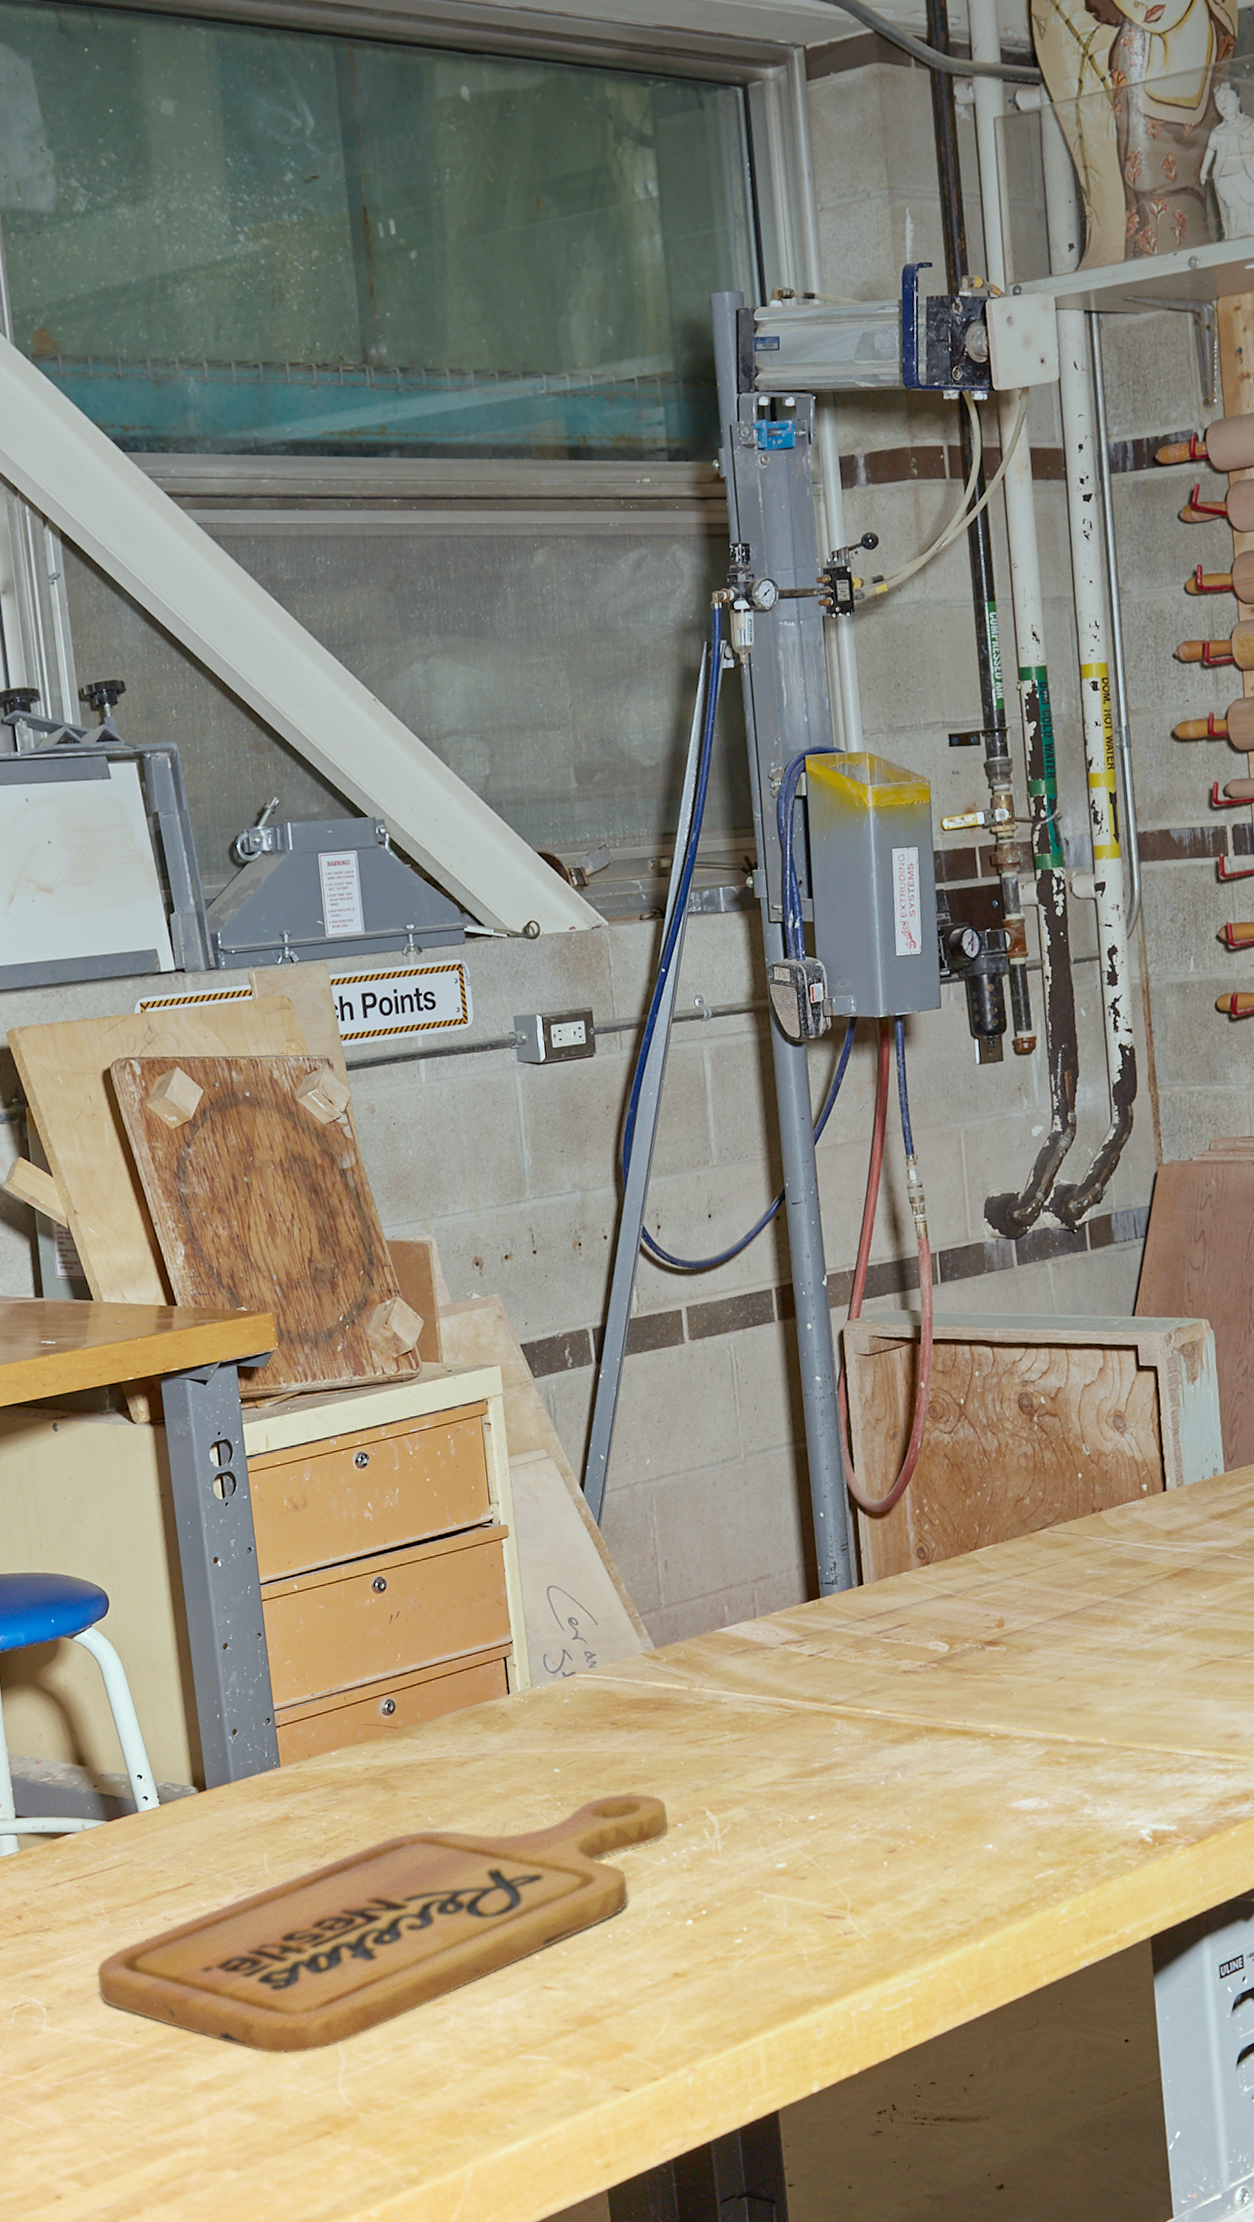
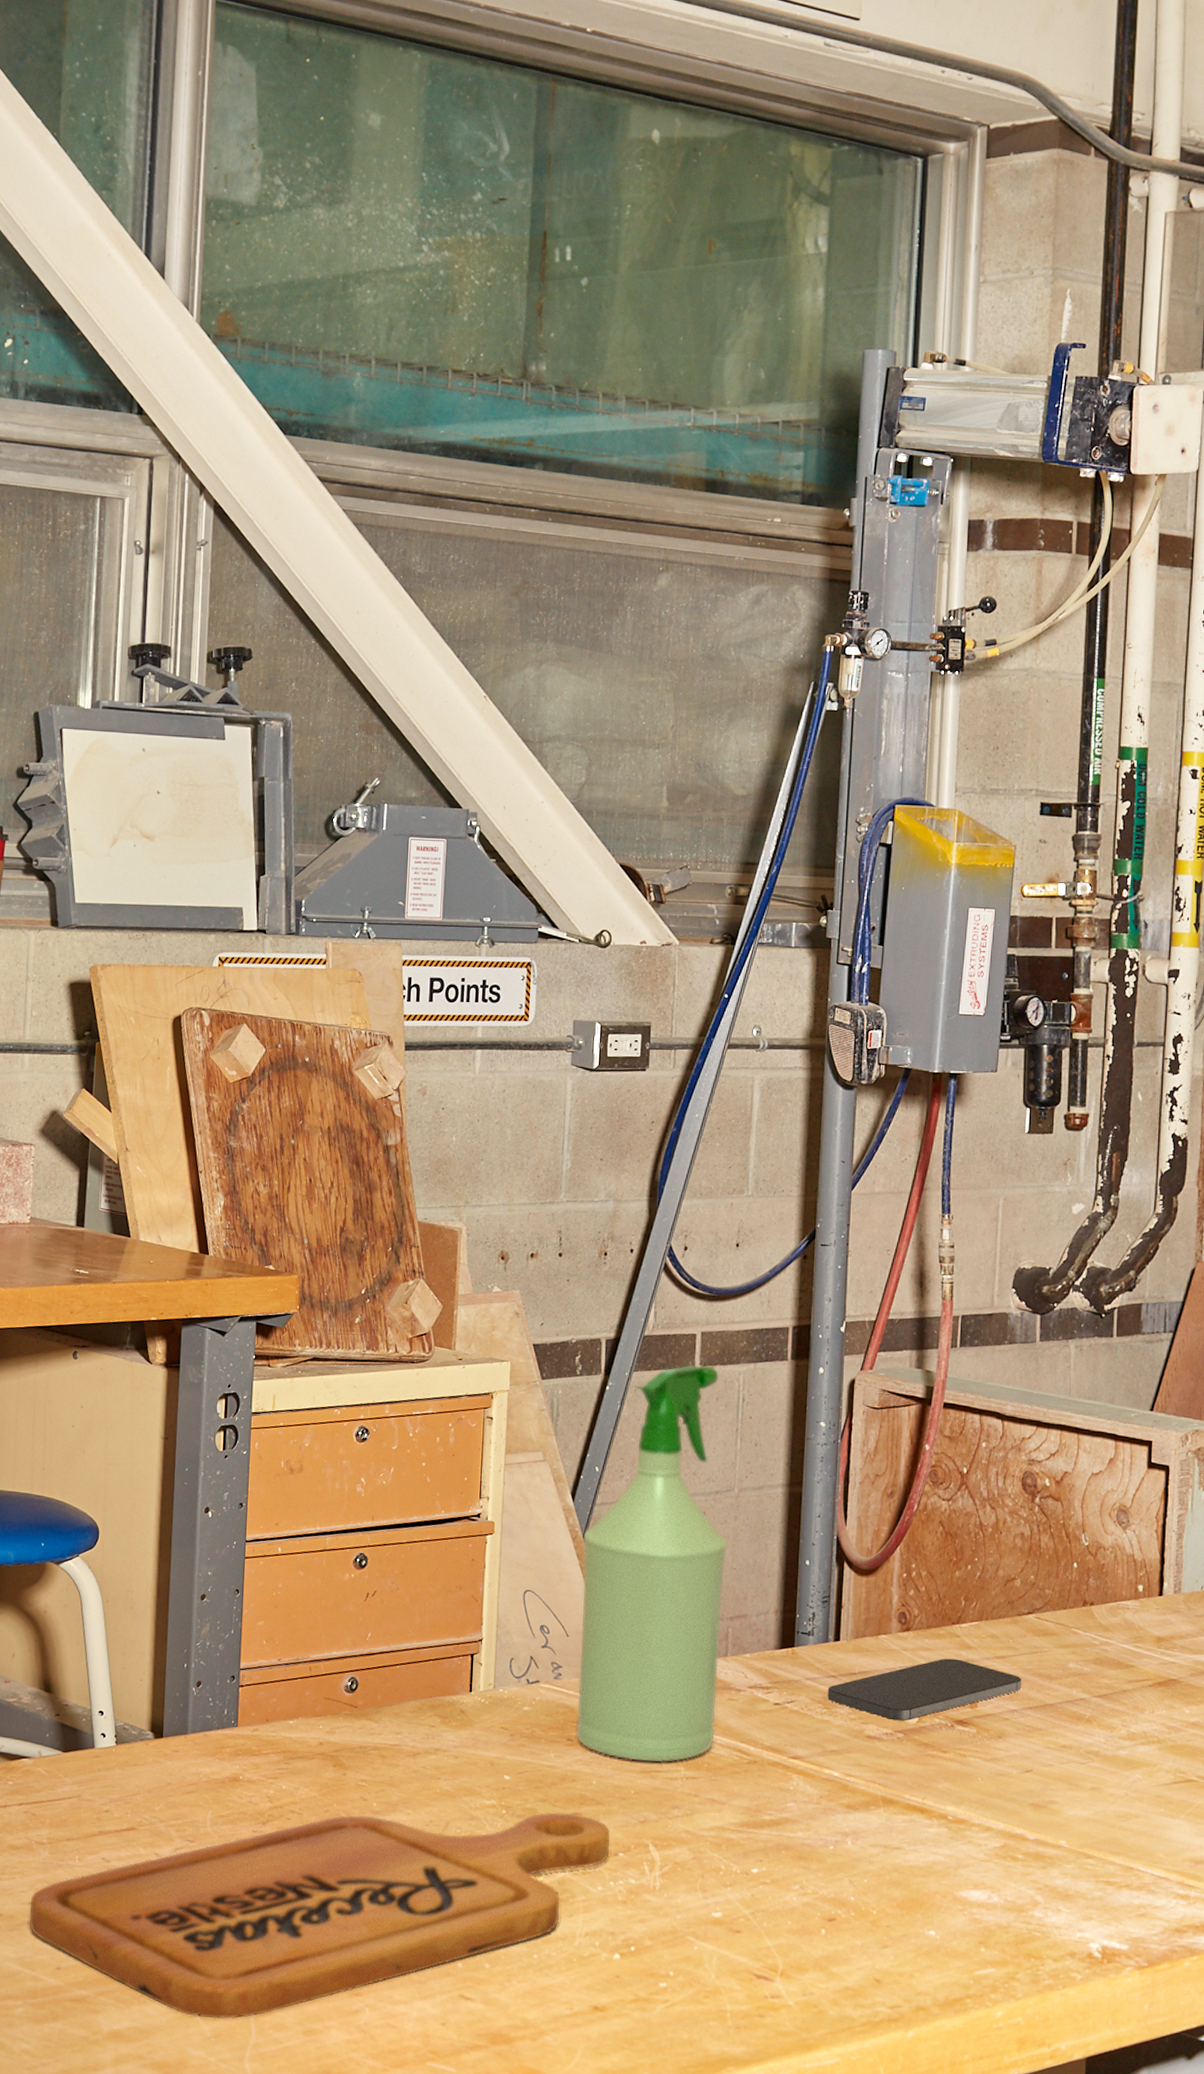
spray bottle: none [597,1338,755,1734] -> present [576,1365,728,1763]
smartphone: none [858,1583,1044,1652] -> present [827,1658,1022,1720]

